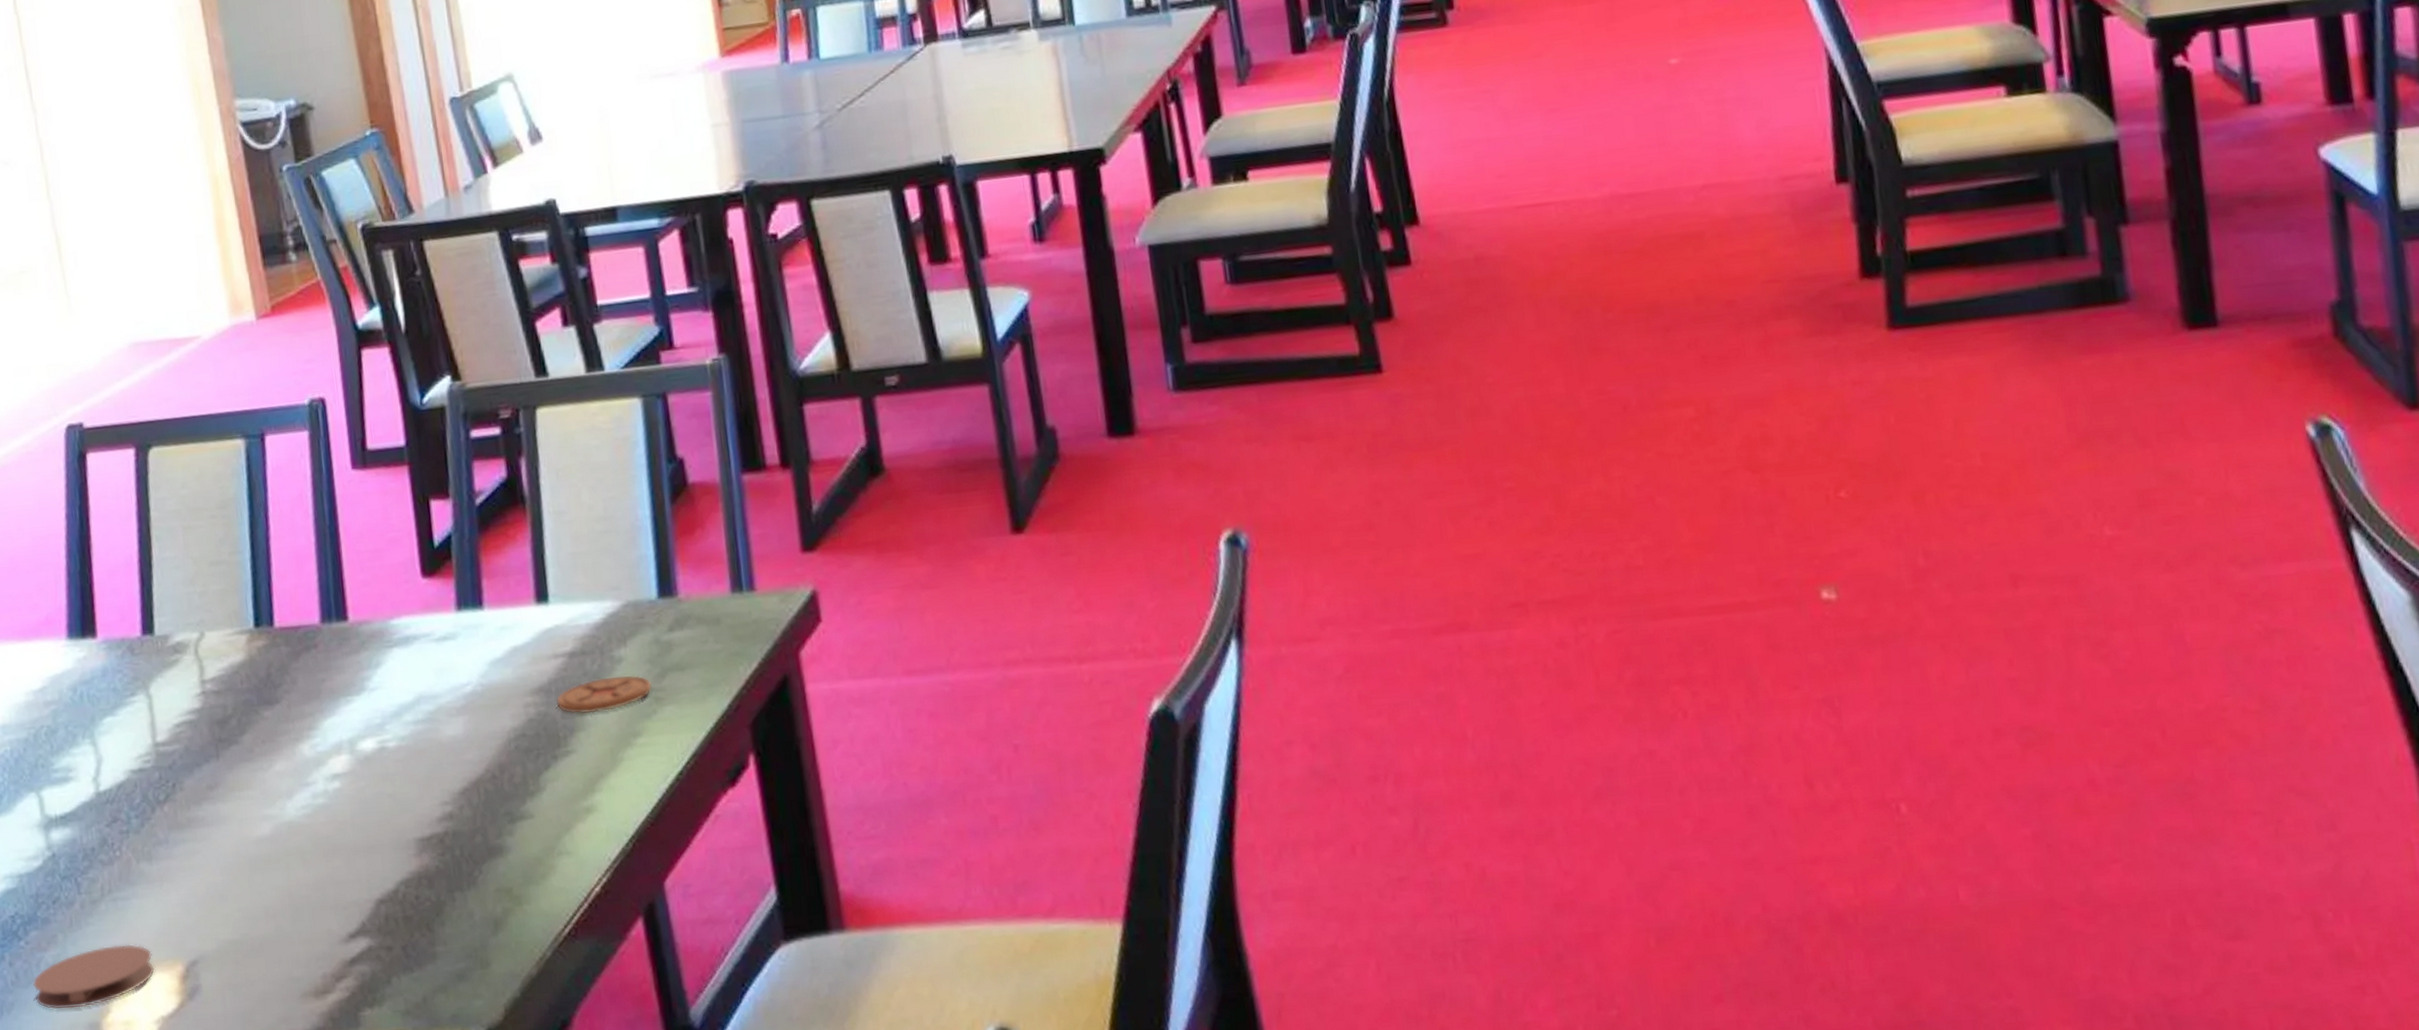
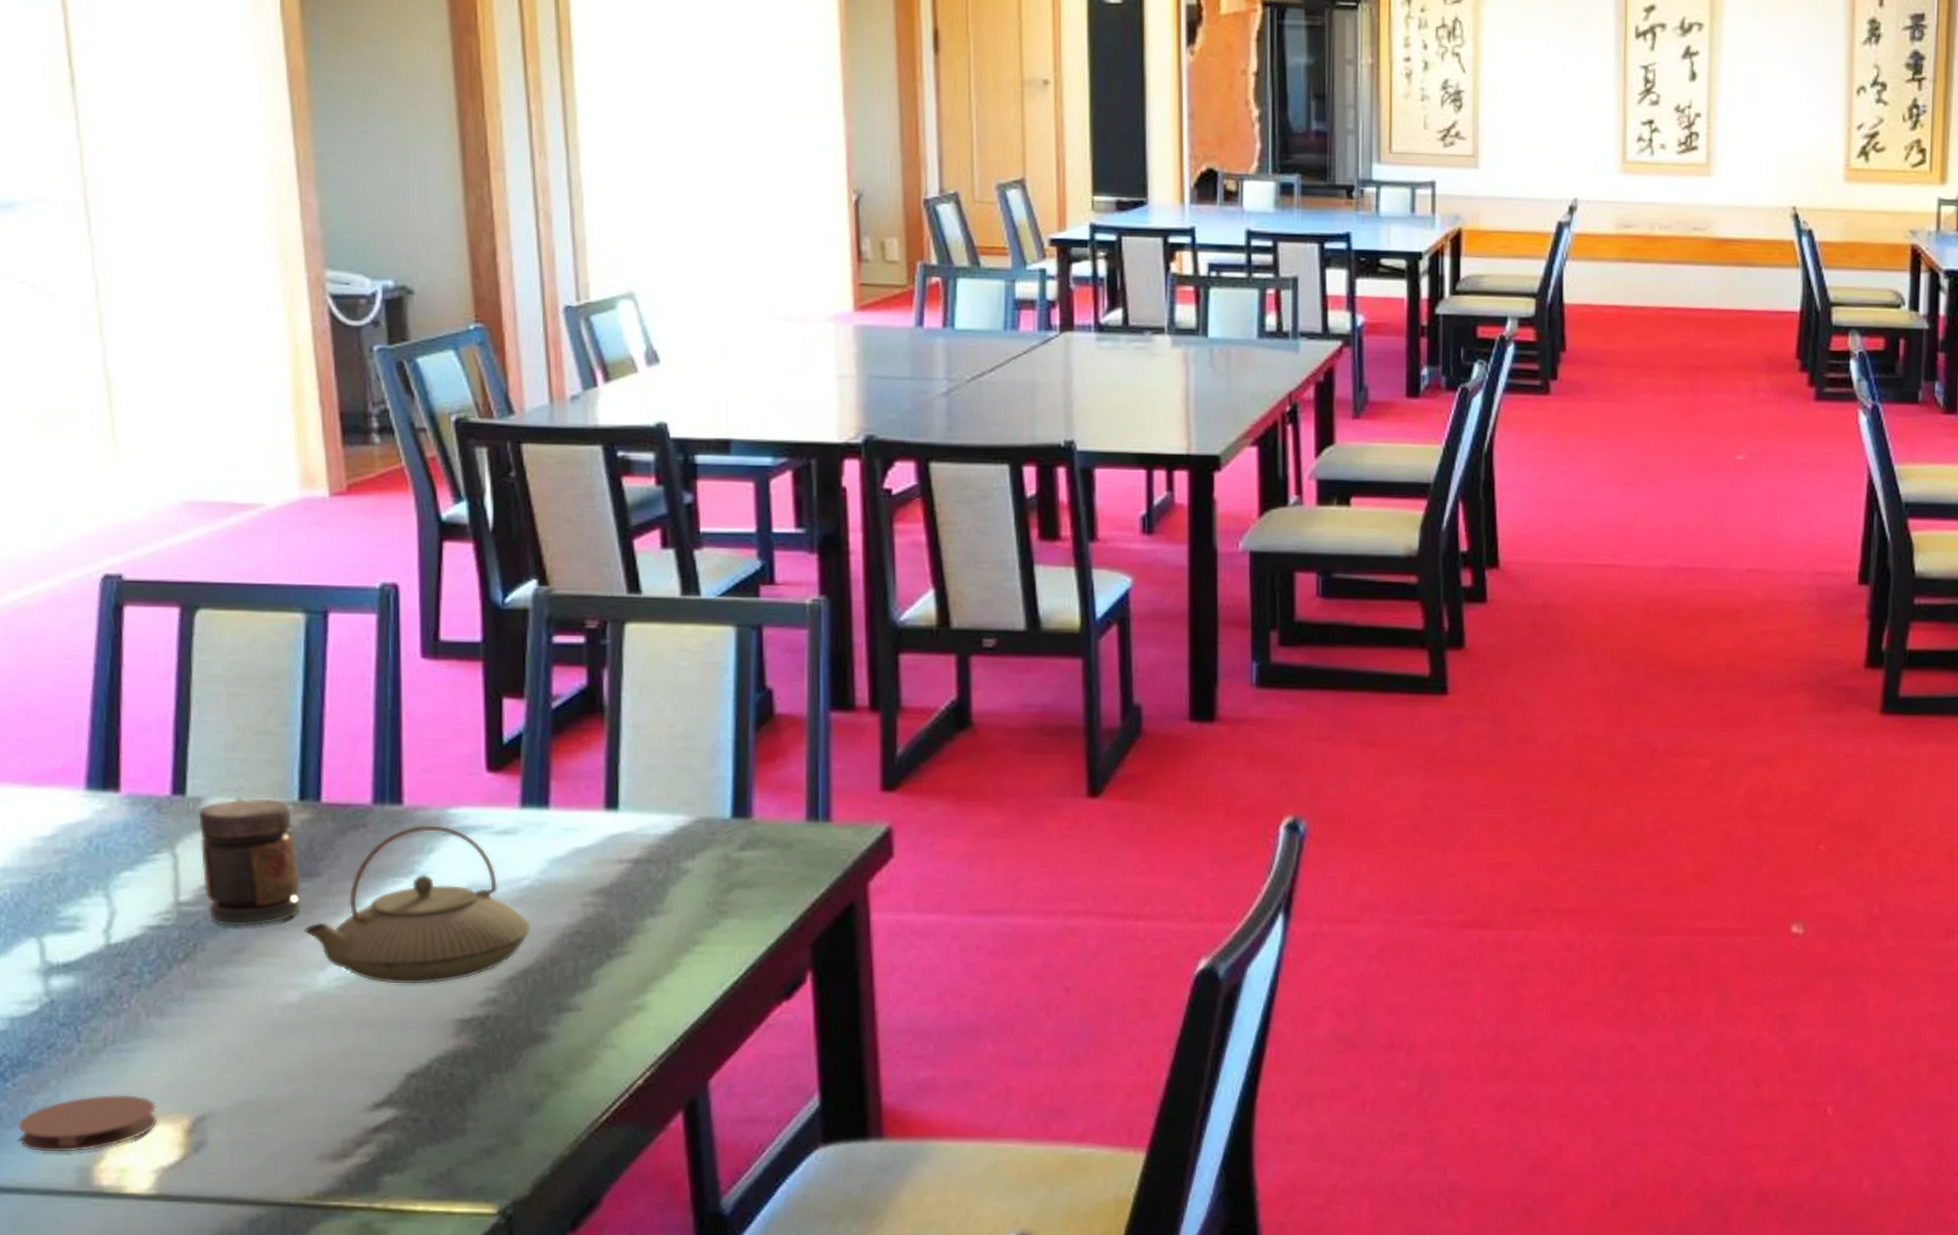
jar: none [166,628,266,763] -> present [198,798,302,927]
teapot: none [269,638,478,808] -> present [304,825,530,984]
coaster: present [556,674,653,714] -> none [617,885,717,919]

